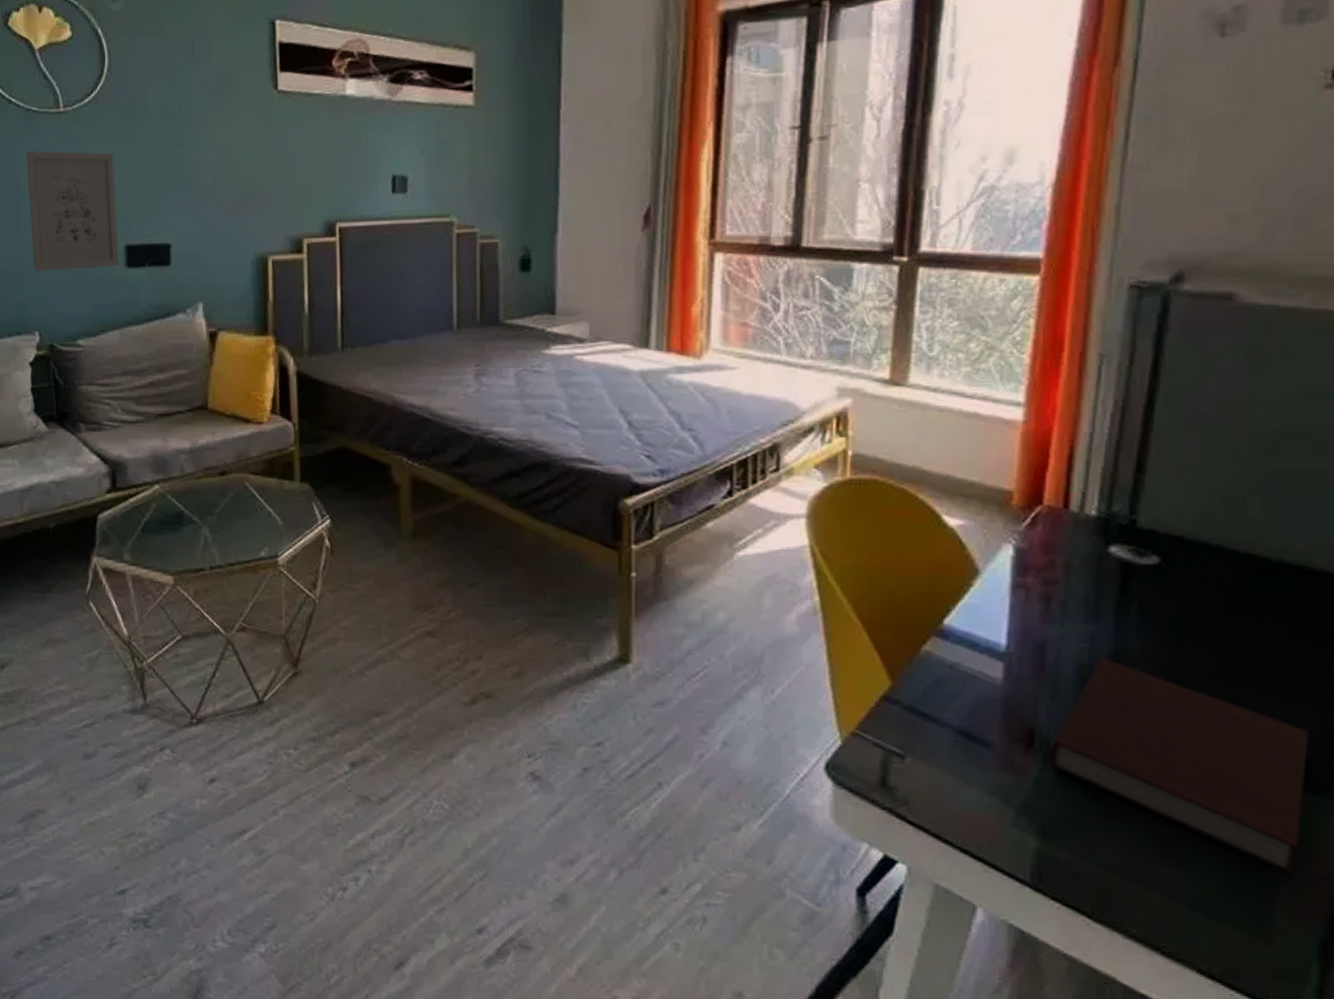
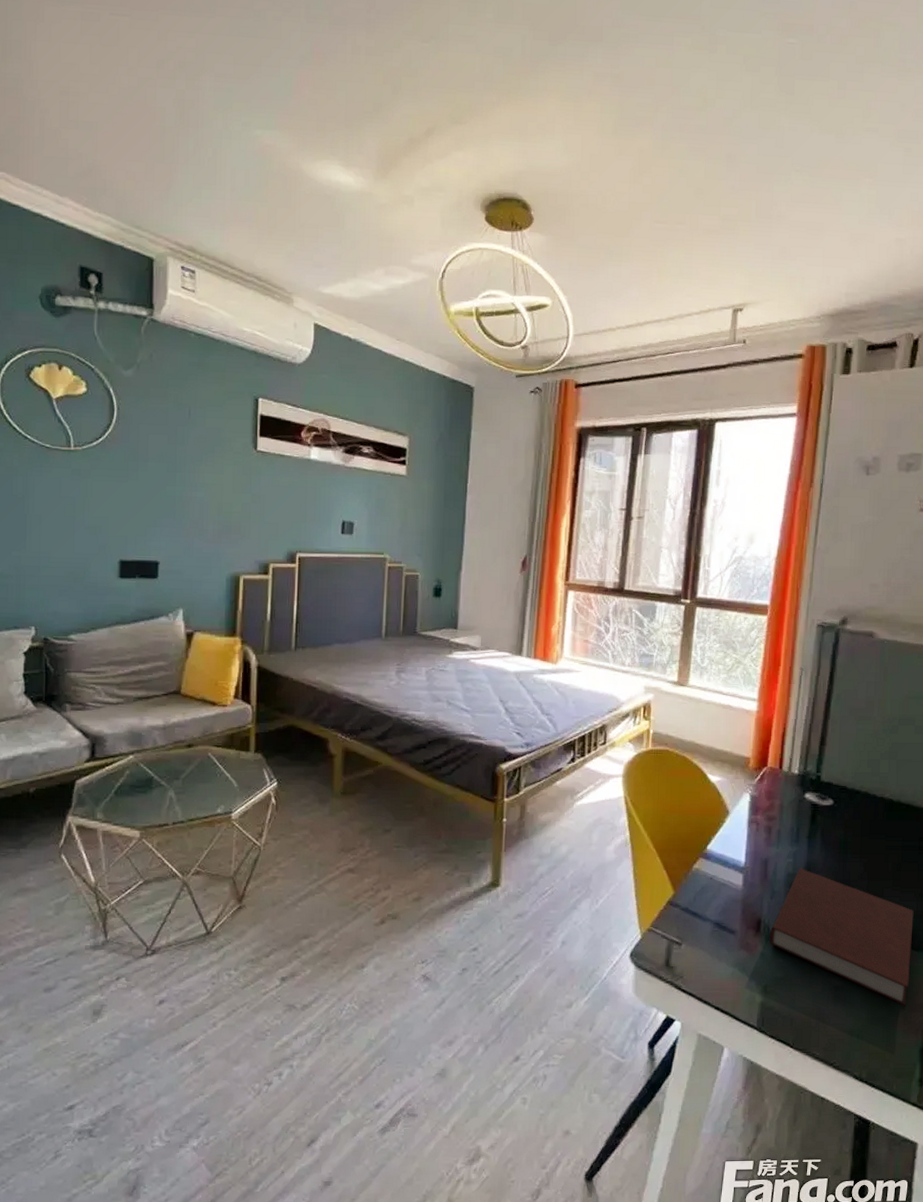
wall art: present [25,151,120,272] -> none [35,479,115,578]

